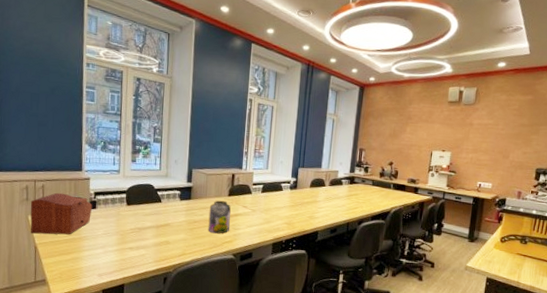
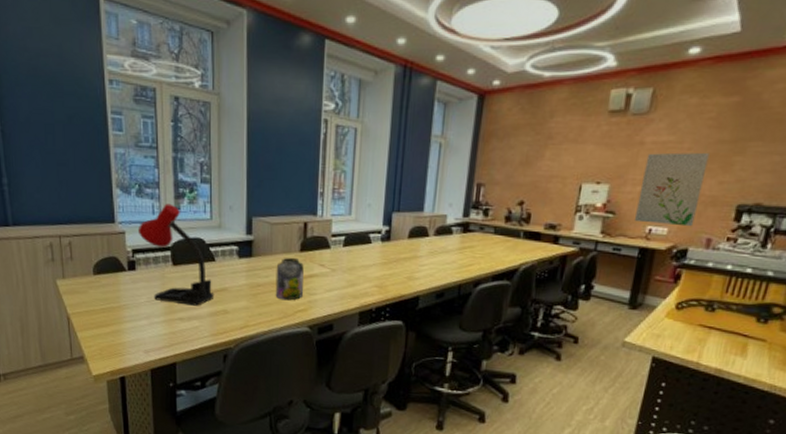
sewing box: present [30,192,93,235] -> none [57,251,132,303]
desk lamp: none [100,157,159,238] -> present [137,203,215,306]
wall art: none [469,131,516,183] -> present [635,152,710,227]

